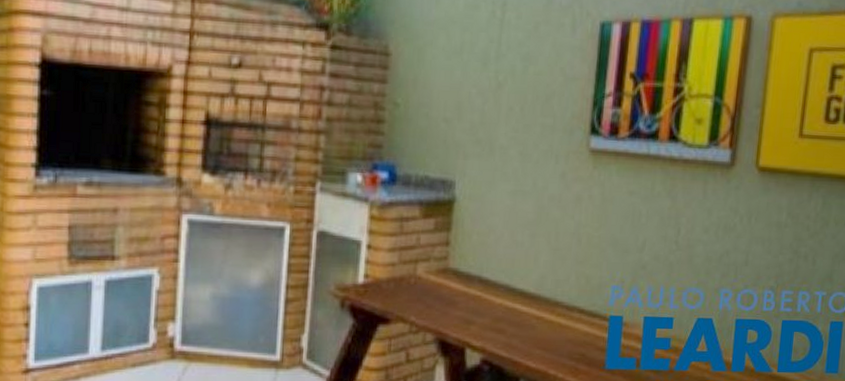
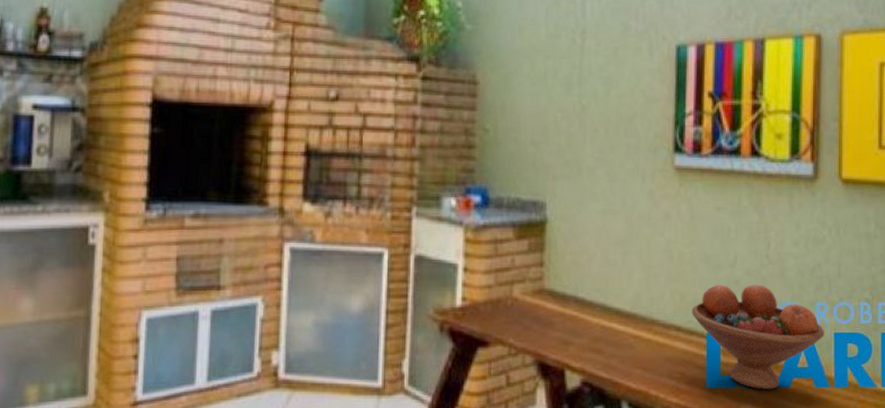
fruit bowl: none [596,268,726,372] -> present [692,284,824,390]

